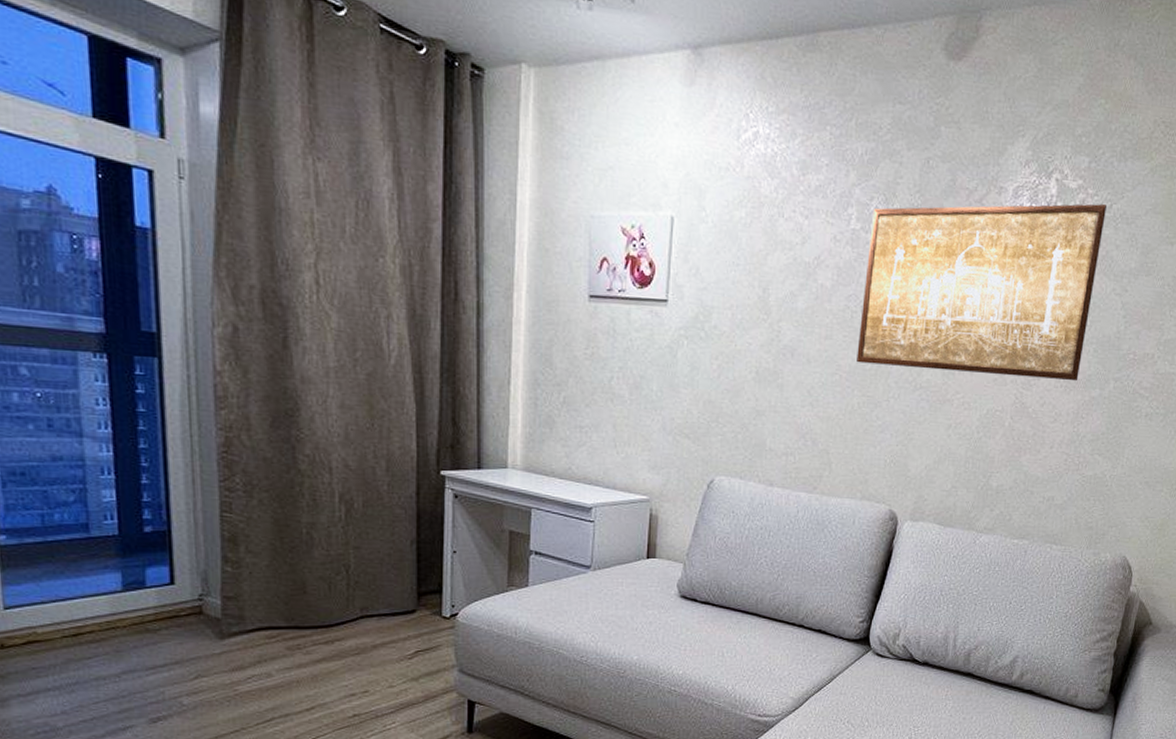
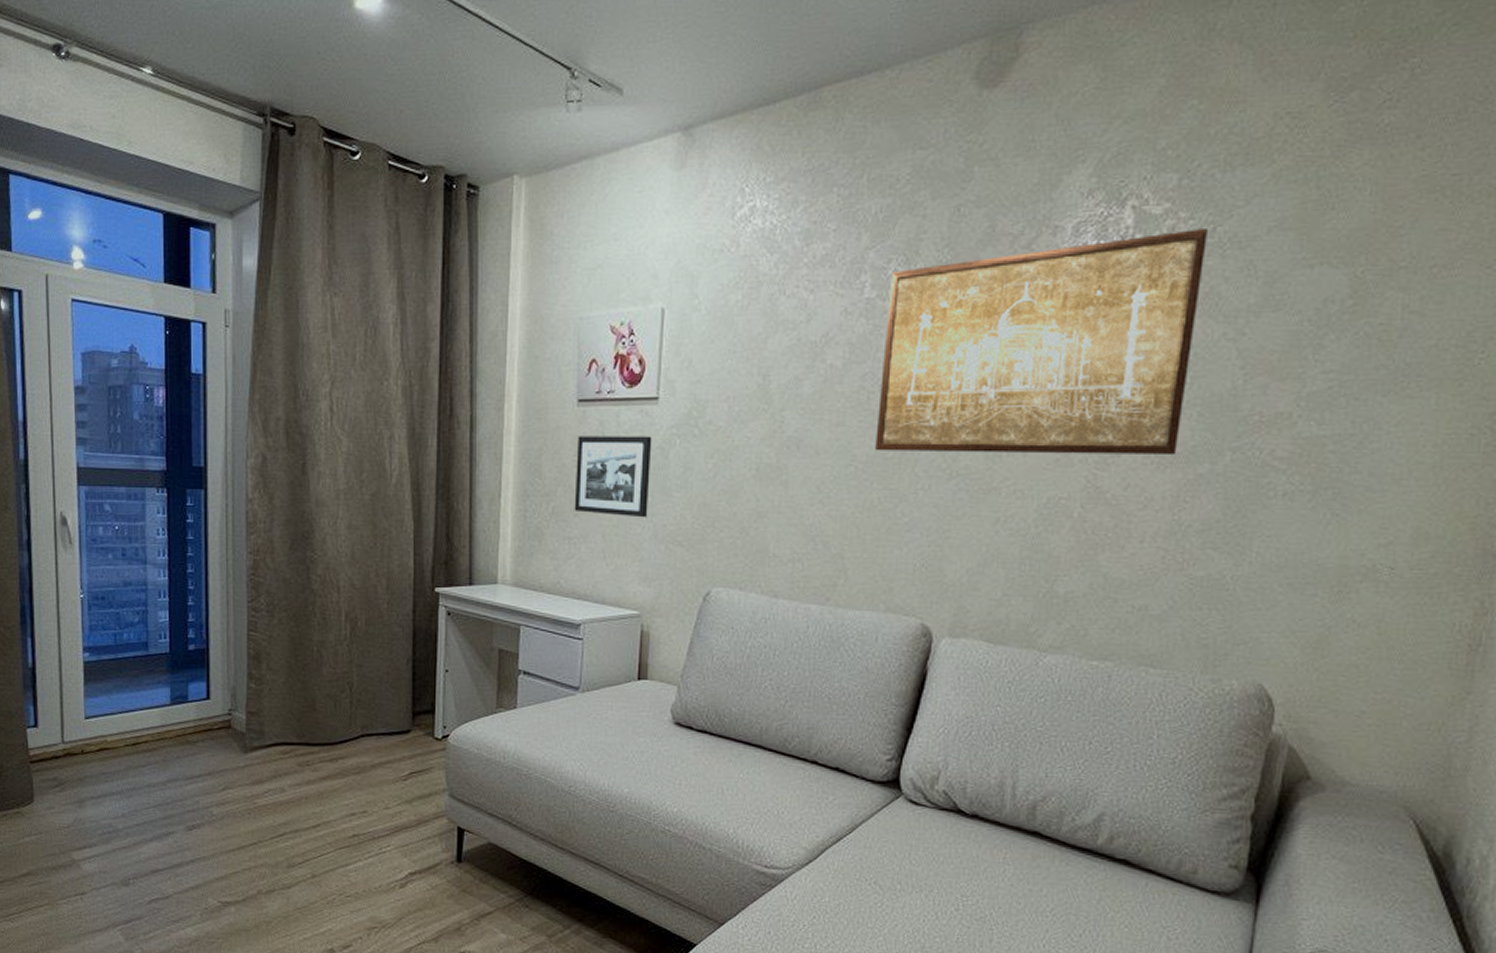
picture frame: none [585,330,662,411] -> present [574,436,652,518]

